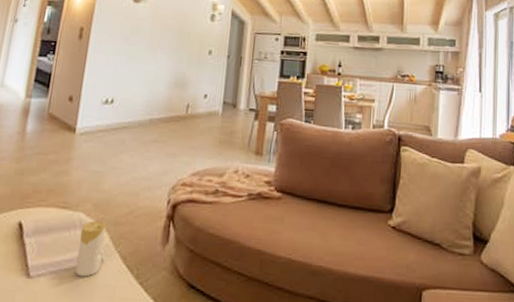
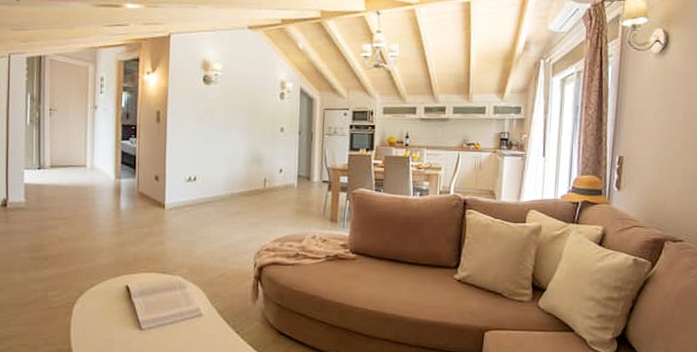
candle: present [74,220,106,277] -> none [179,282,203,328]

